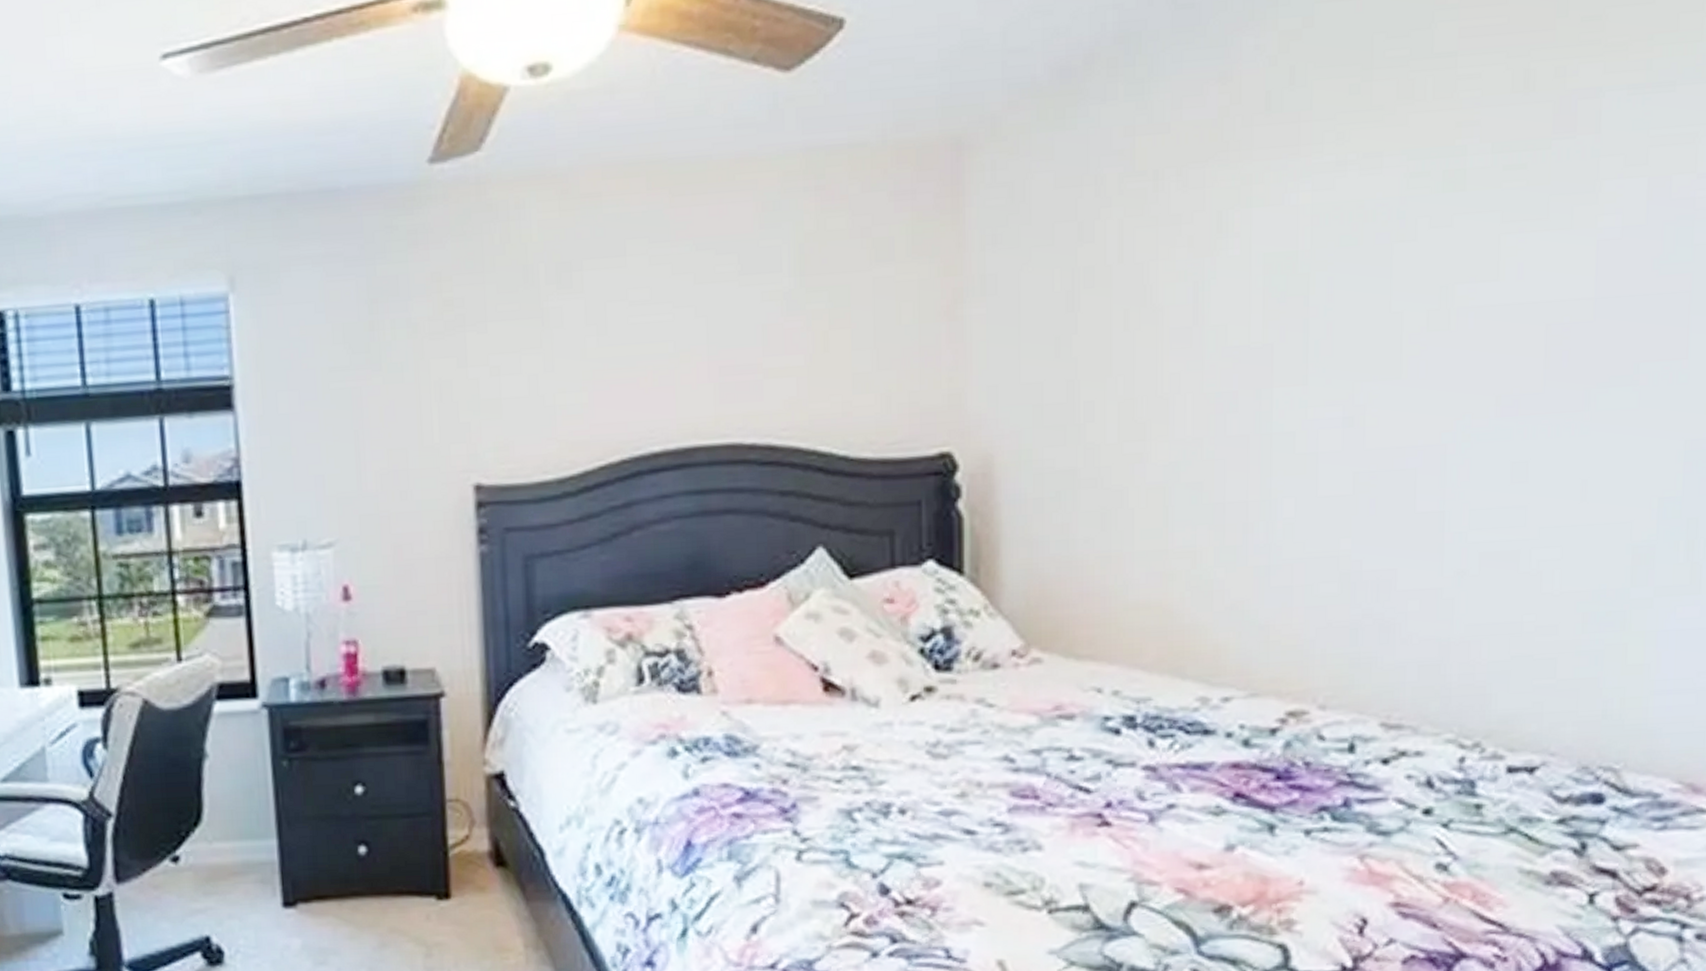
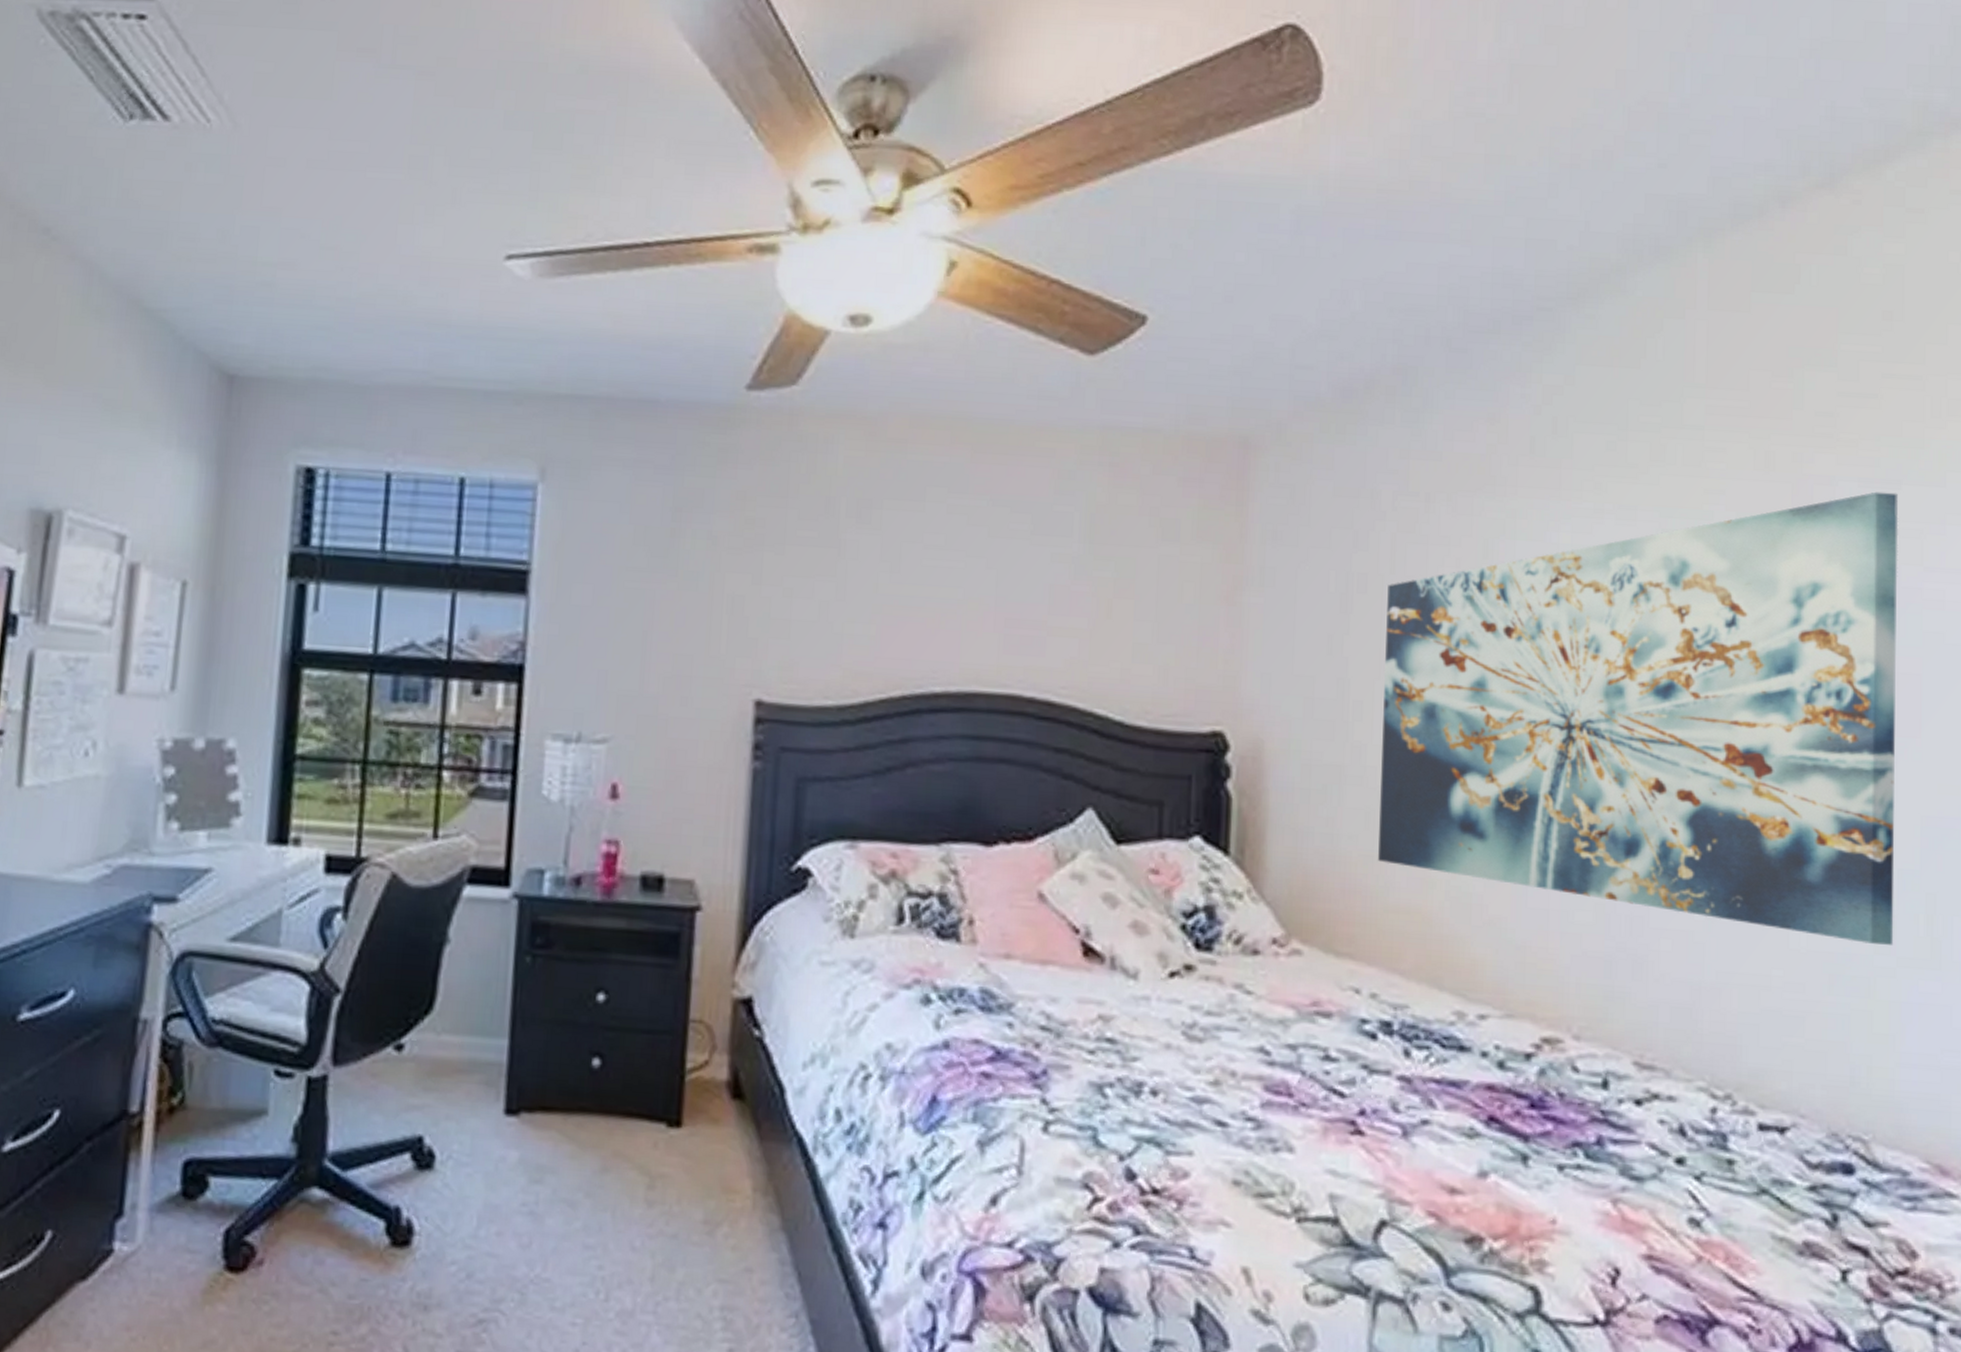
wall art: none [1116,96,1672,577] -> present [1378,491,1899,945]

